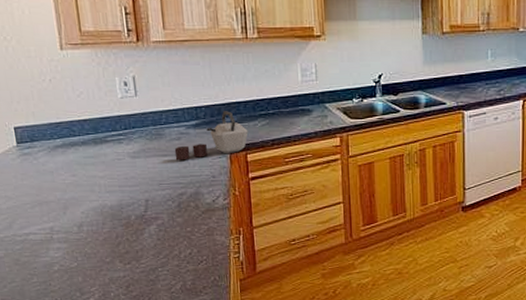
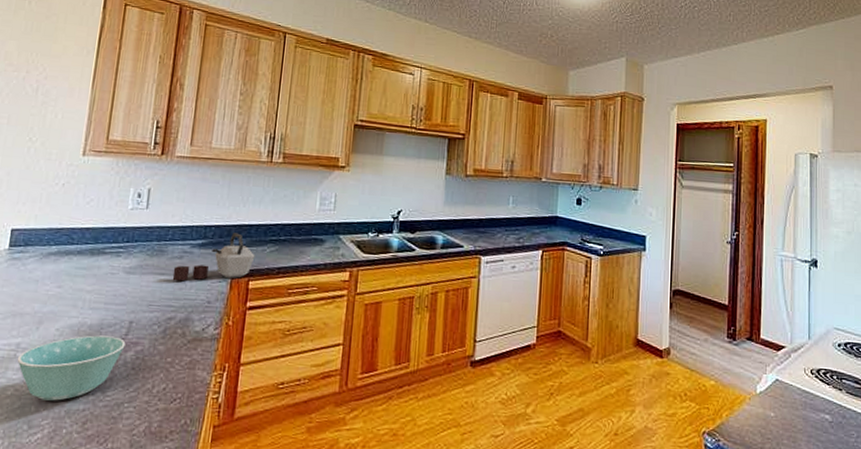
bowl: none [54,214,147,272] -> present [17,335,126,401]

